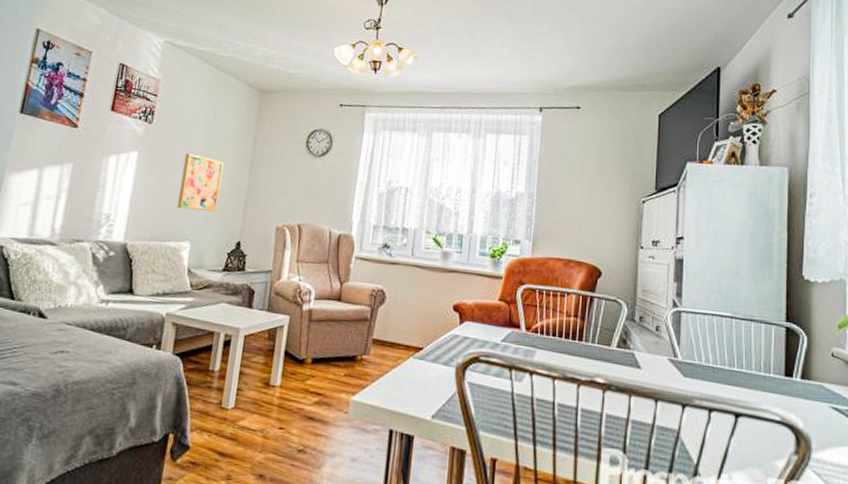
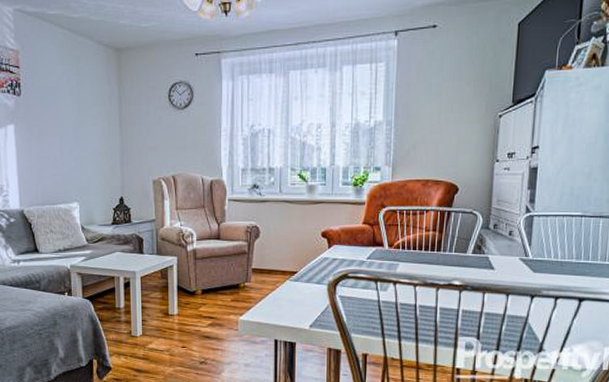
wall art: present [176,153,223,212] -> none [58,120,97,174]

